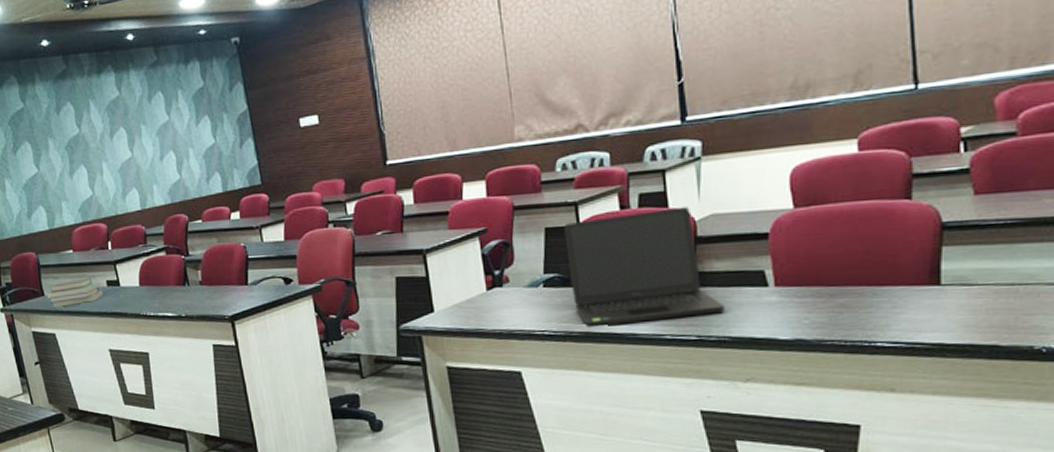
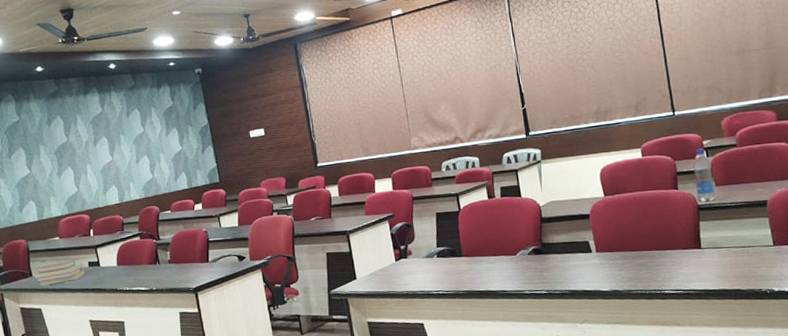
laptop: present [564,207,725,327] -> none [449,196,564,287]
bottle: none [940,138,971,218] -> present [693,148,715,202]

